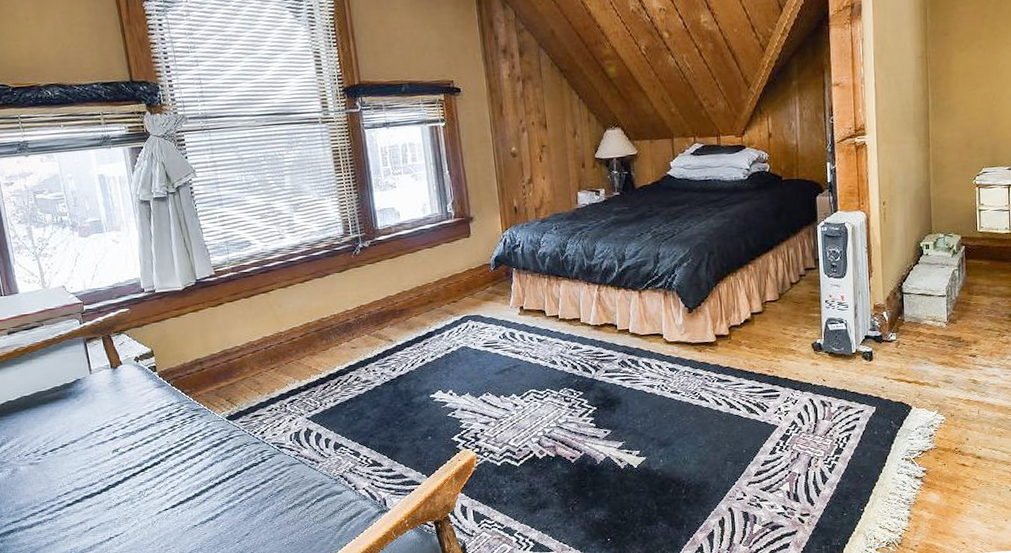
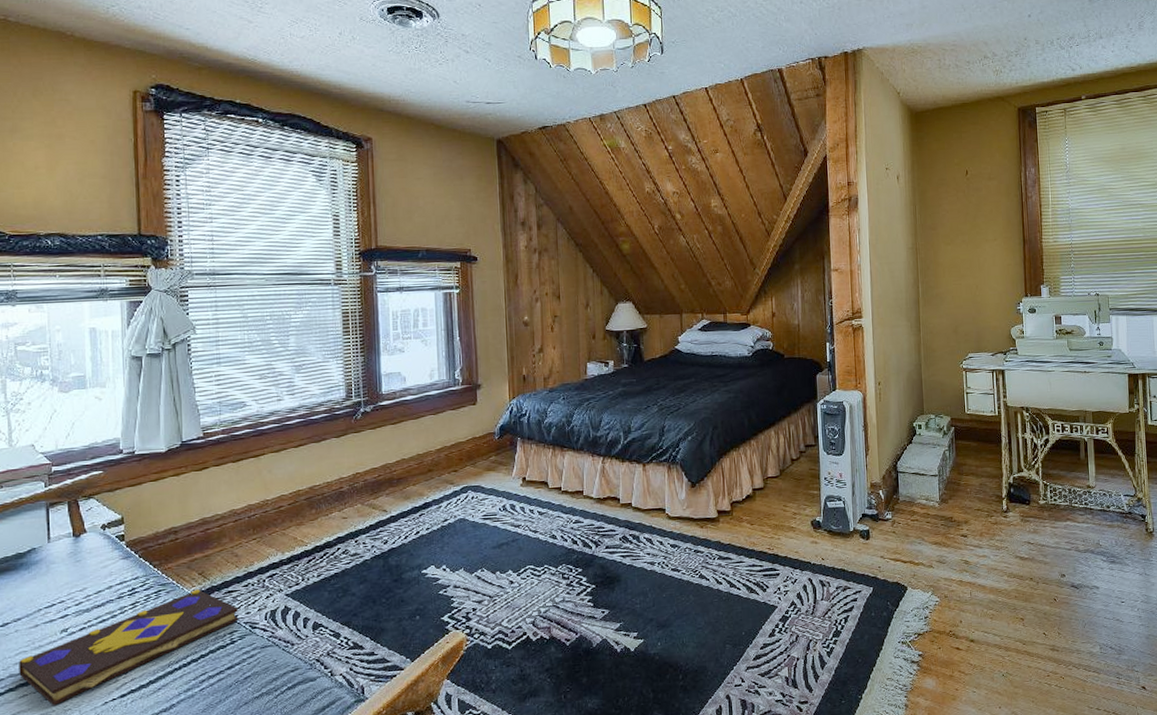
book: none [81,414,267,514] -> present [19,589,239,705]

